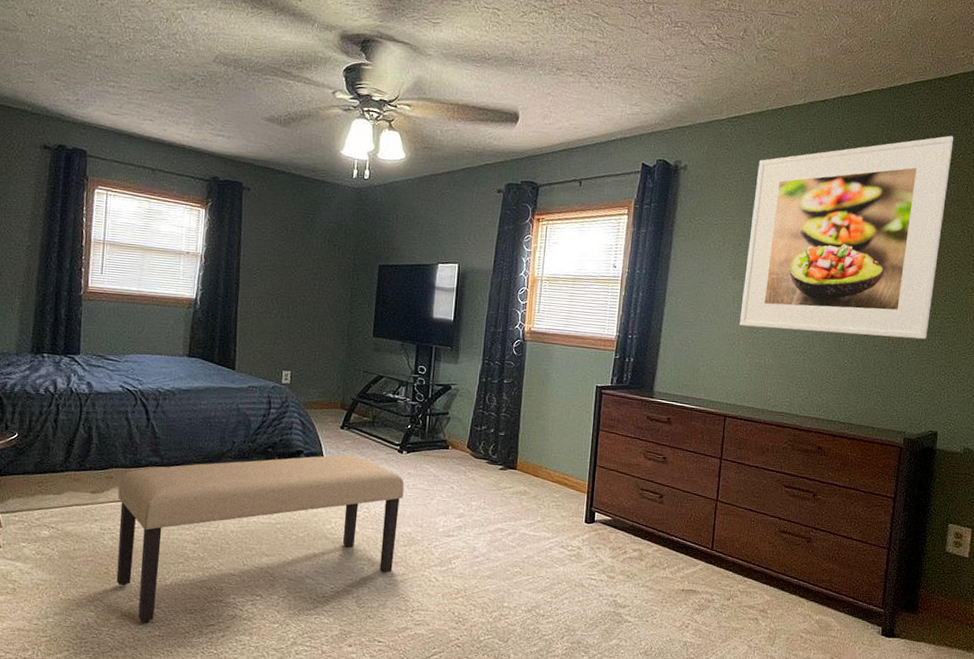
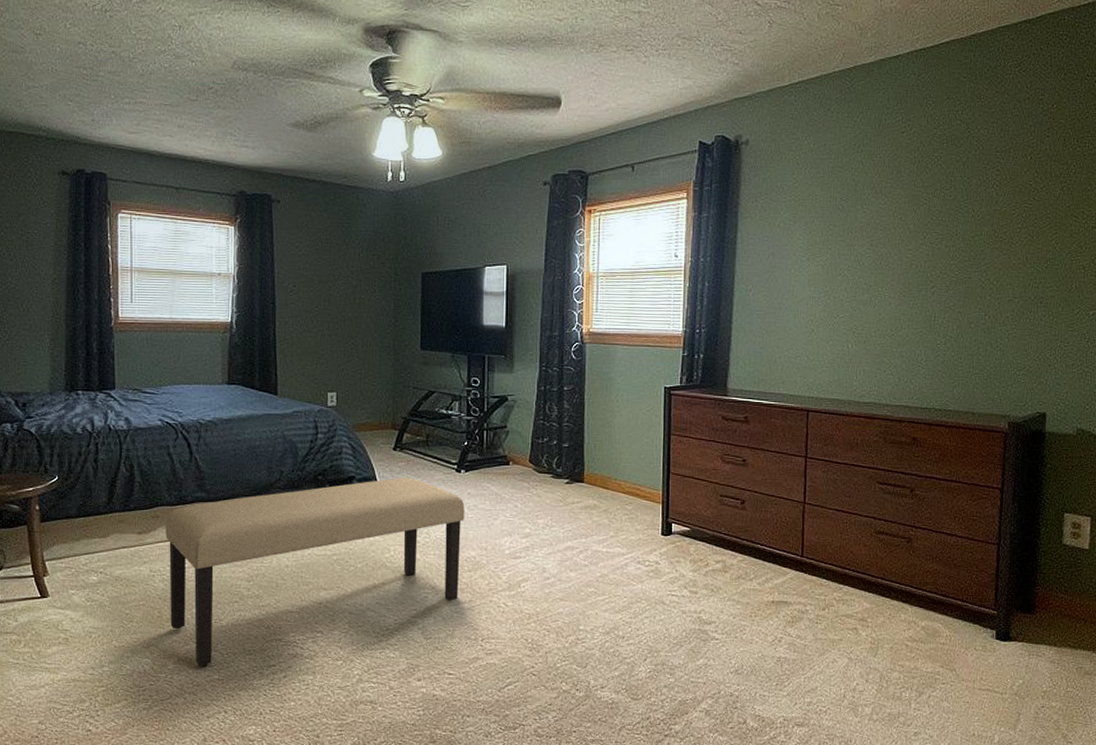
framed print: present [739,135,954,340] -> none [817,83,1046,313]

